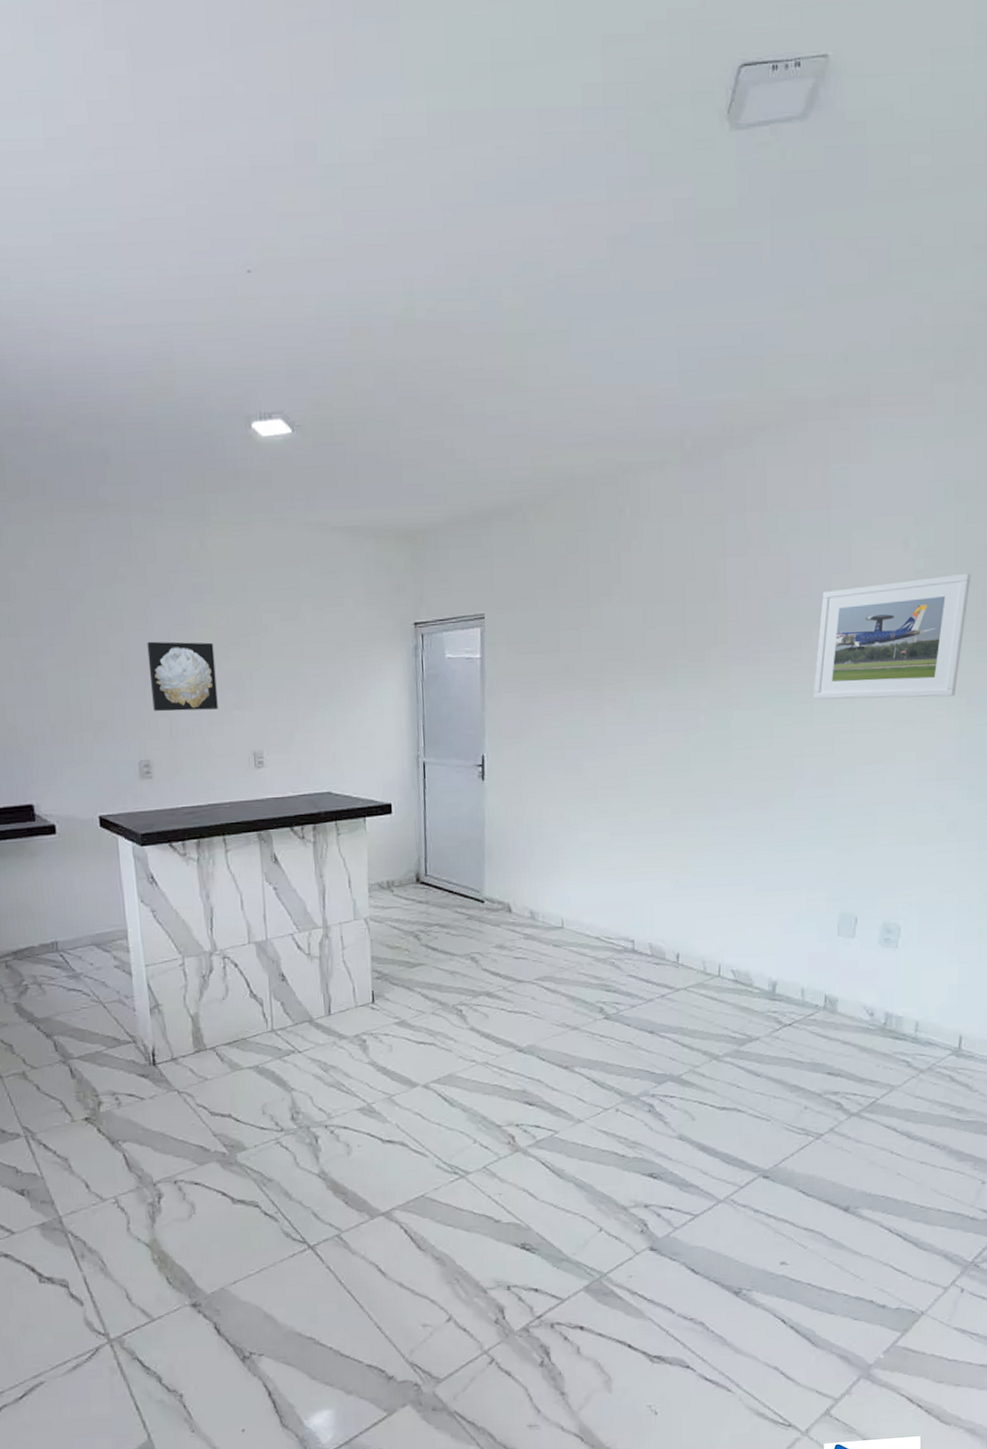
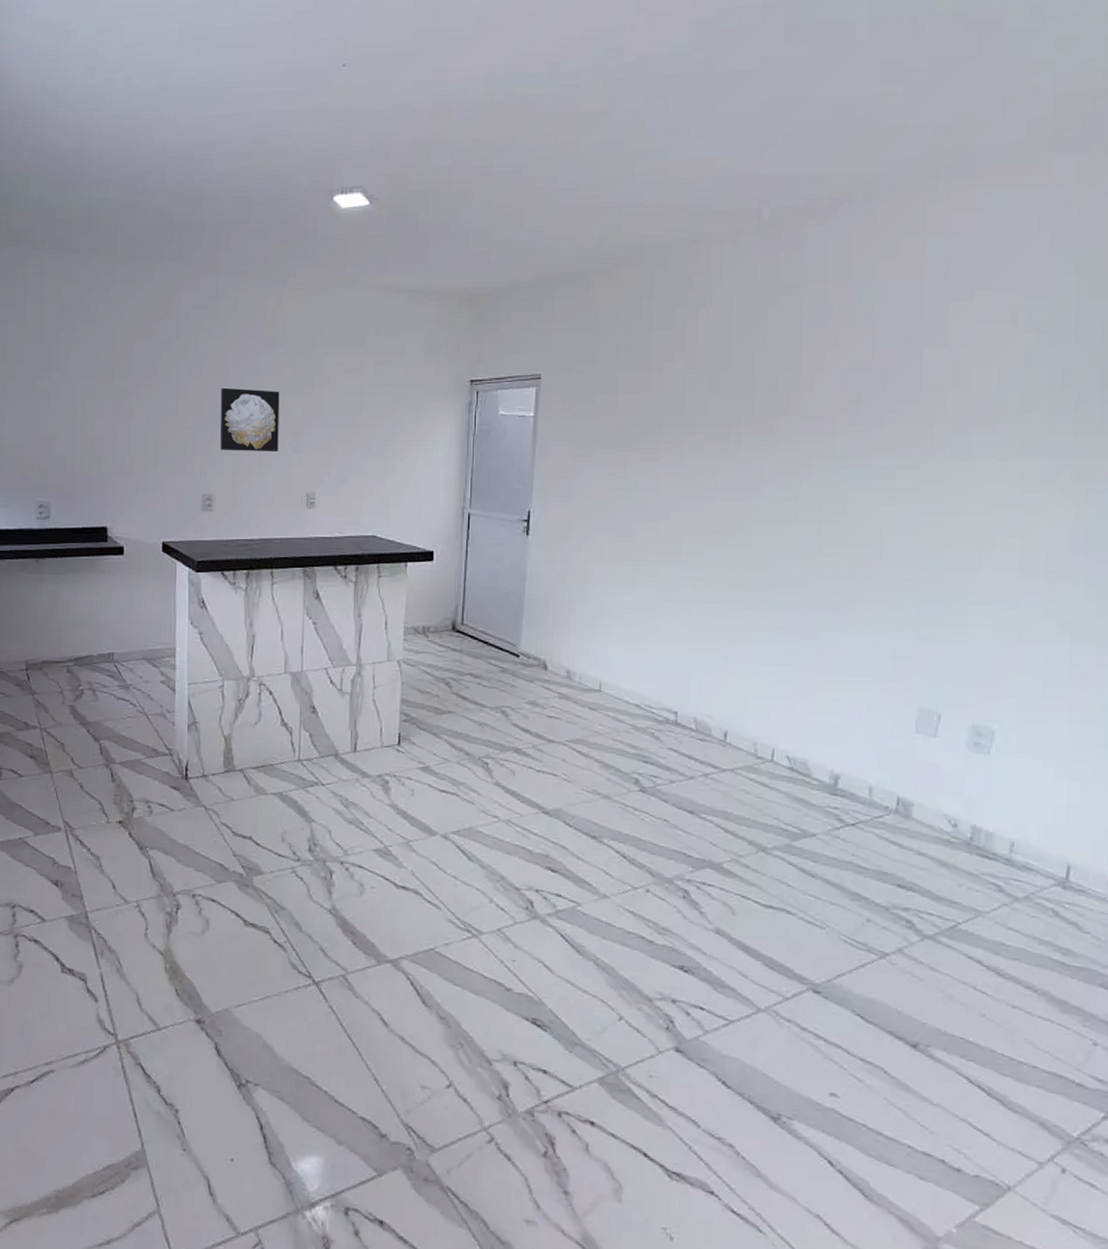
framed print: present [813,573,971,700] -> none [896,350,1095,482]

